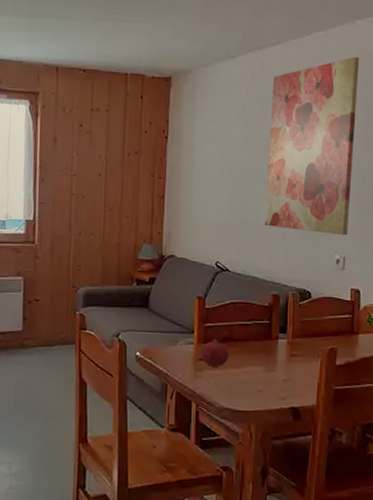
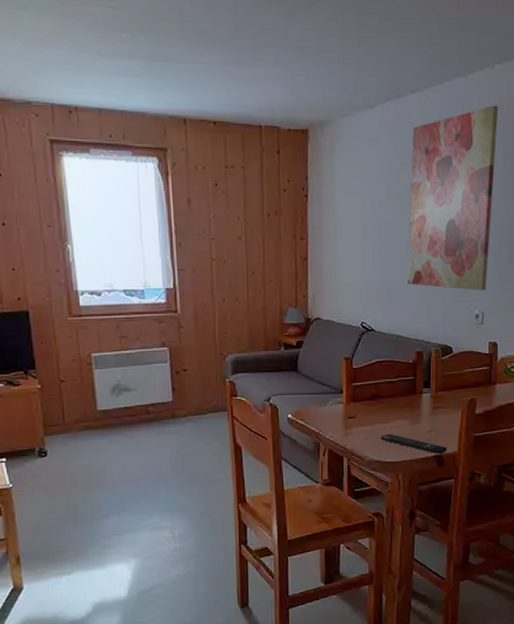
fruit: present [200,338,229,367] -> none [350,397,377,423]
remote control: none [232,379,305,407] -> present [380,433,447,454]

